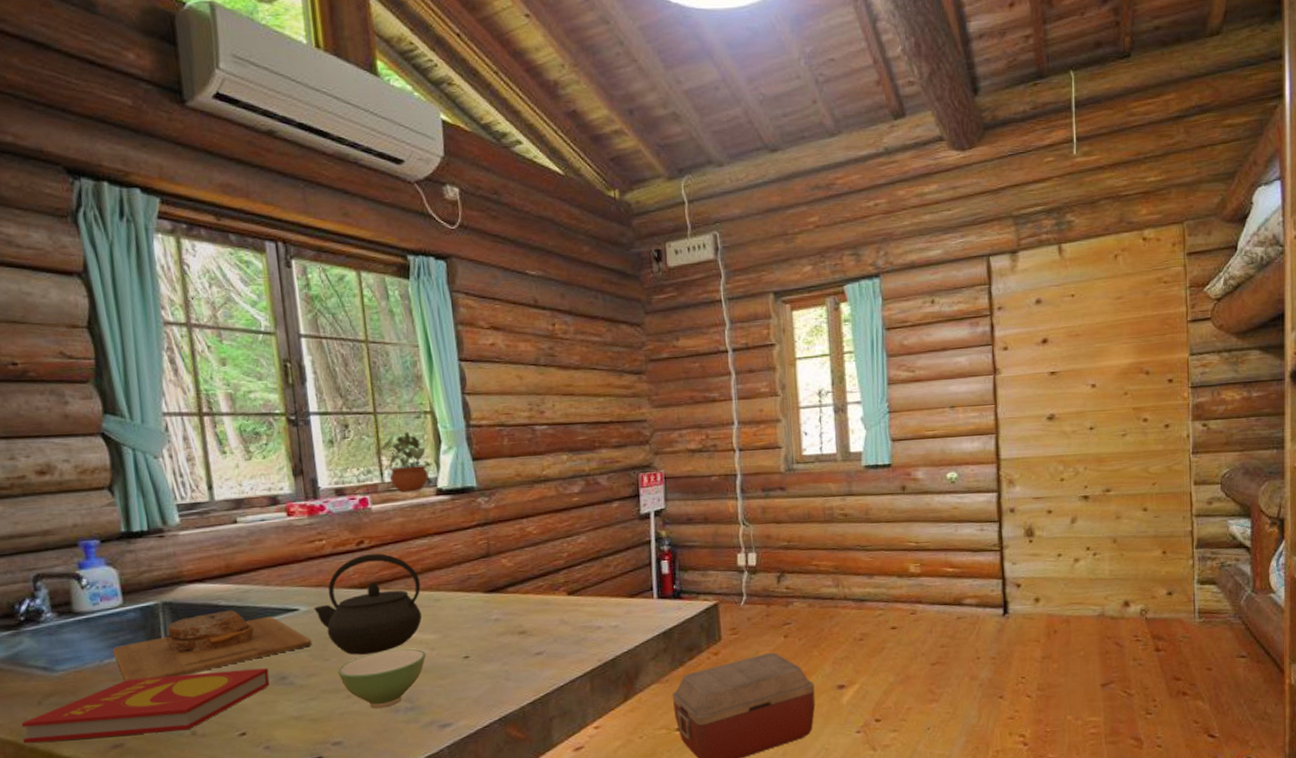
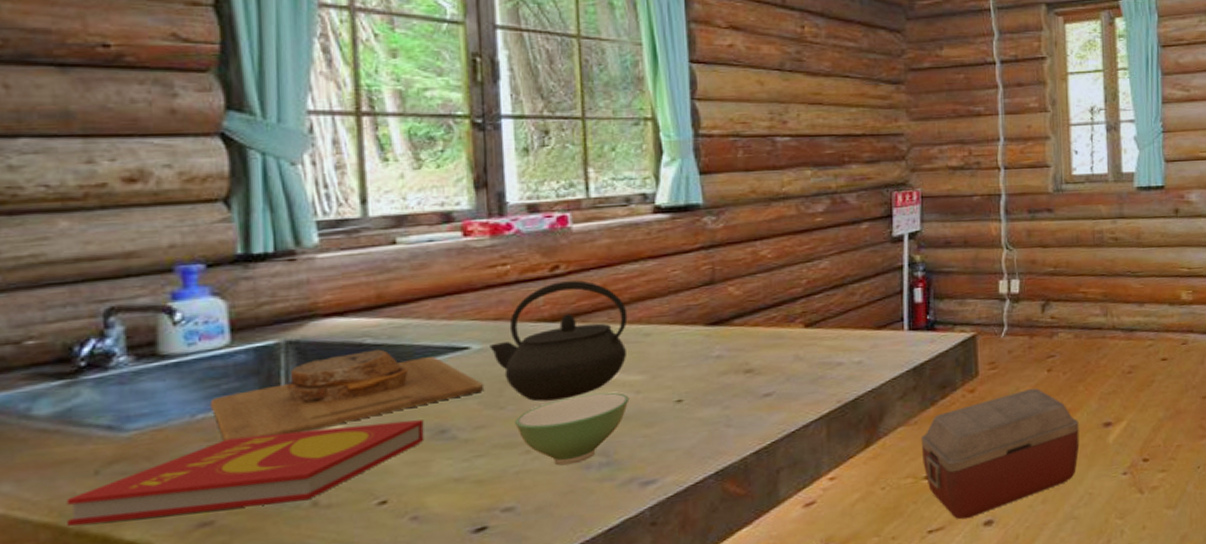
potted plant: present [375,431,432,493] -> none [580,139,649,210]

